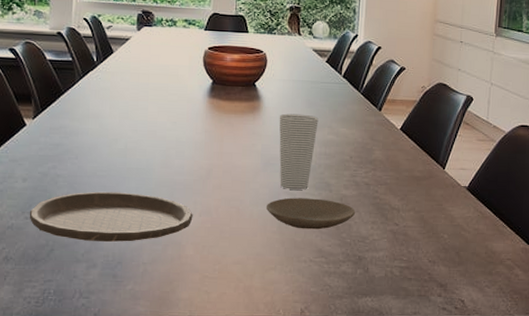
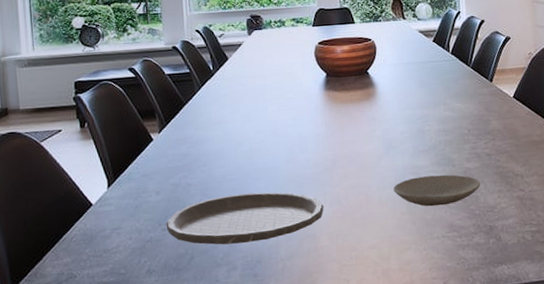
cup: present [279,113,319,190] -> none [394,95,434,170]

